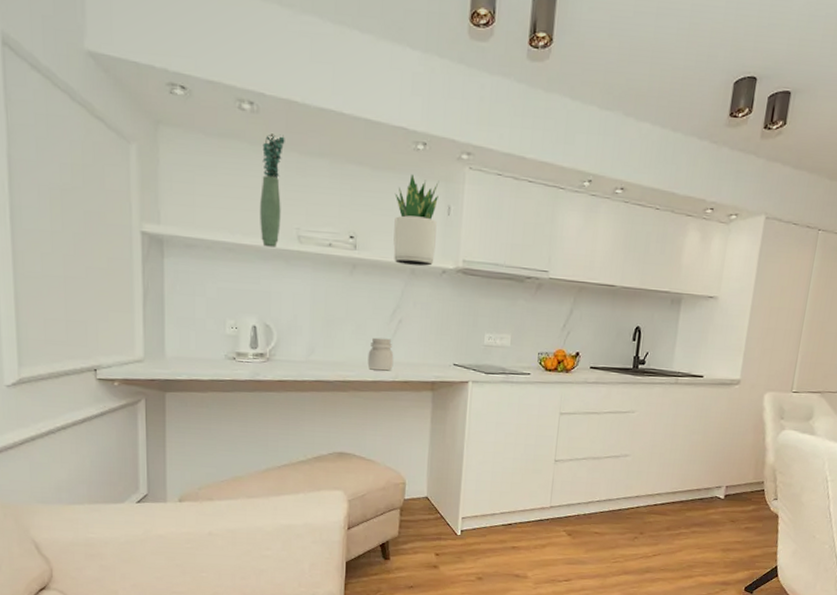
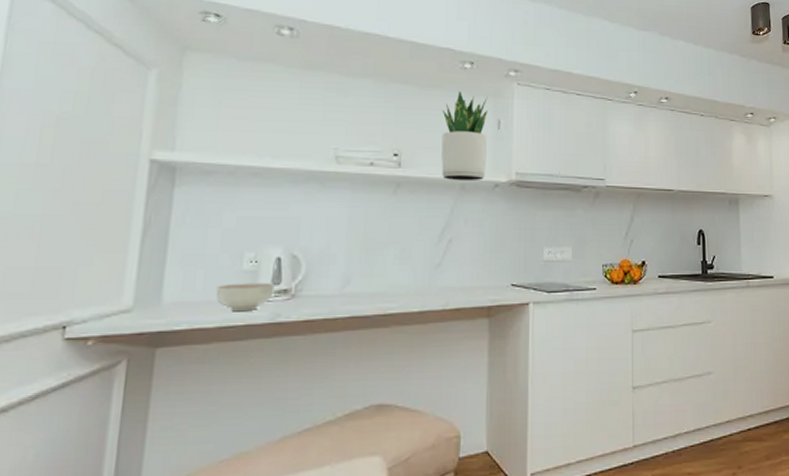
bowl: none [206,345,253,369] -> present [215,283,275,312]
vase: present [259,133,285,247] -> none [292,57,326,169]
jar: present [367,337,394,371] -> none [413,261,444,299]

